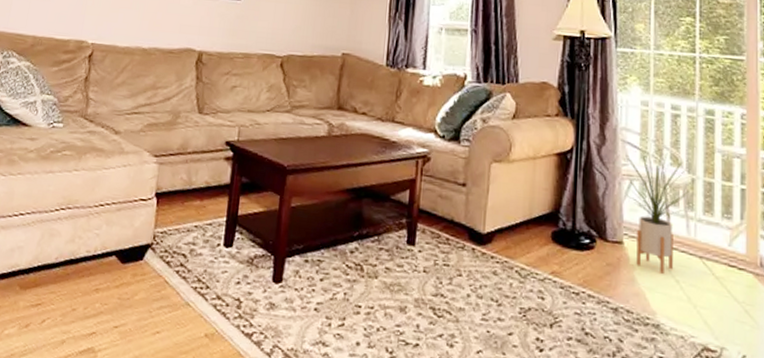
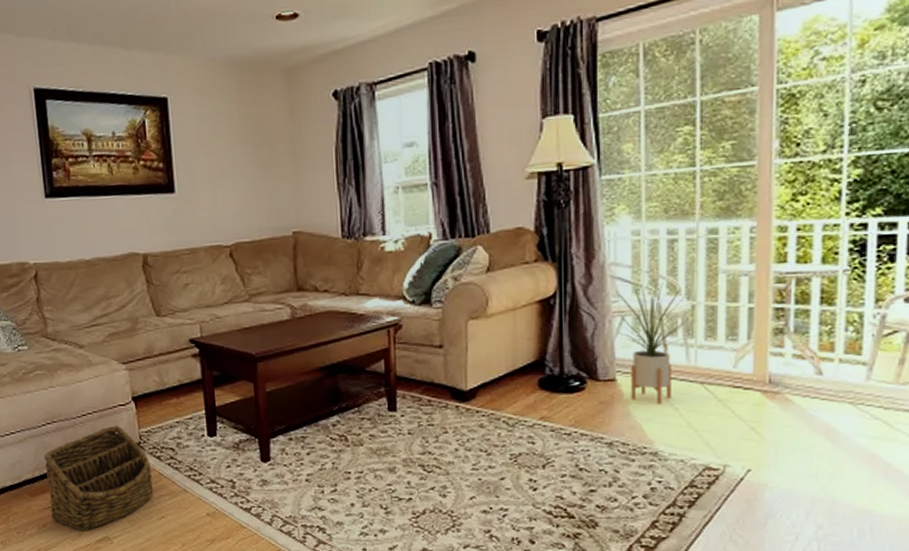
basket: none [37,220,158,338] -> present [44,425,154,531]

